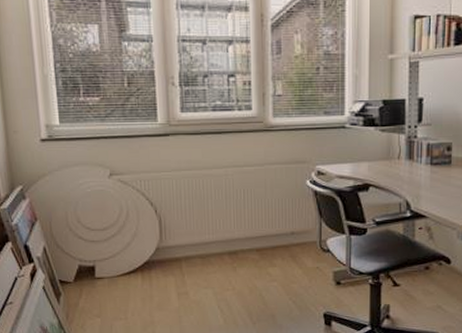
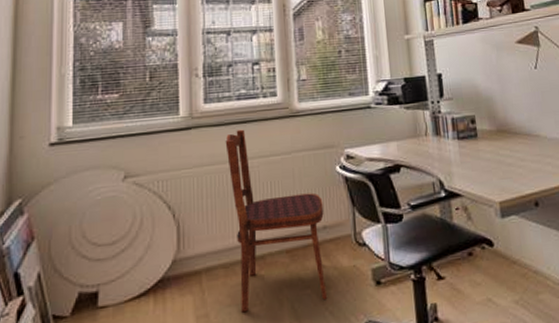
dining chair: none [201,139,292,294] -> present [225,129,326,313]

